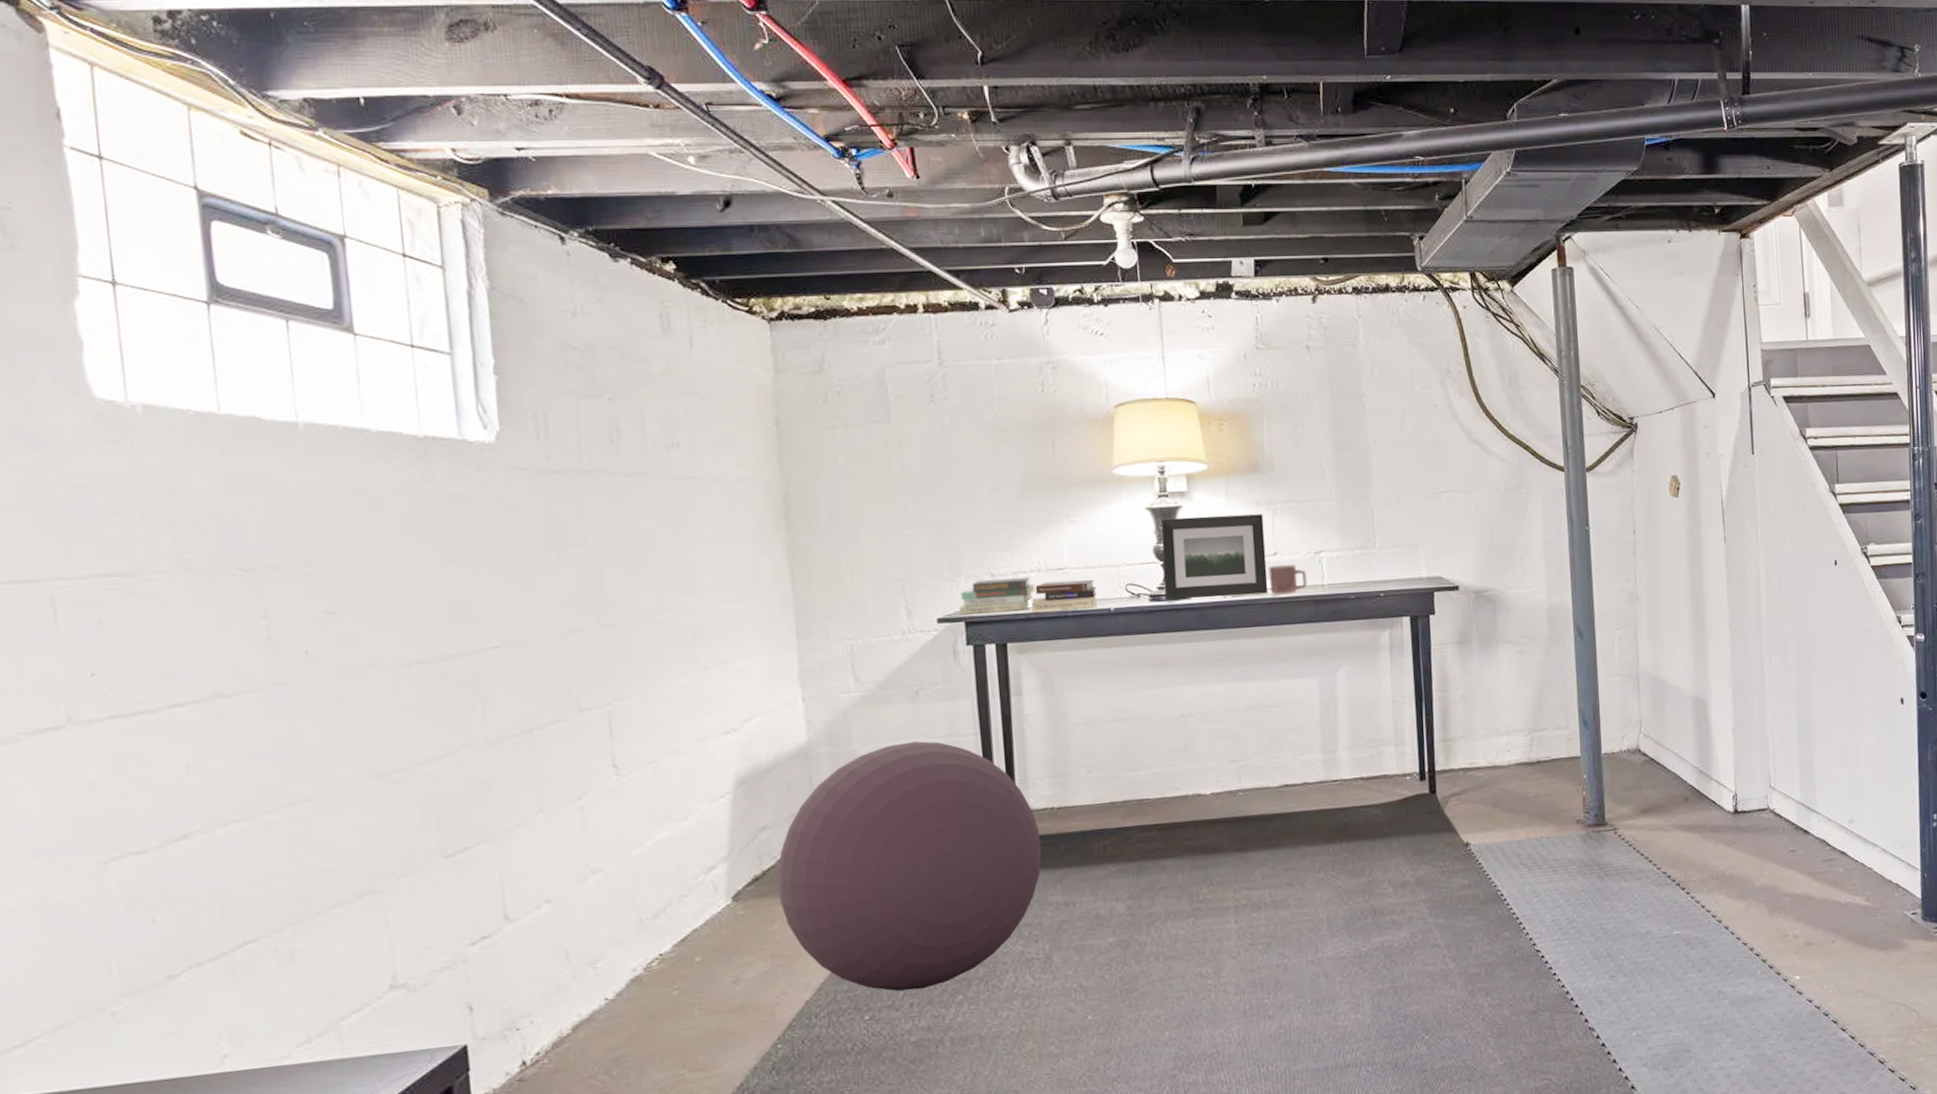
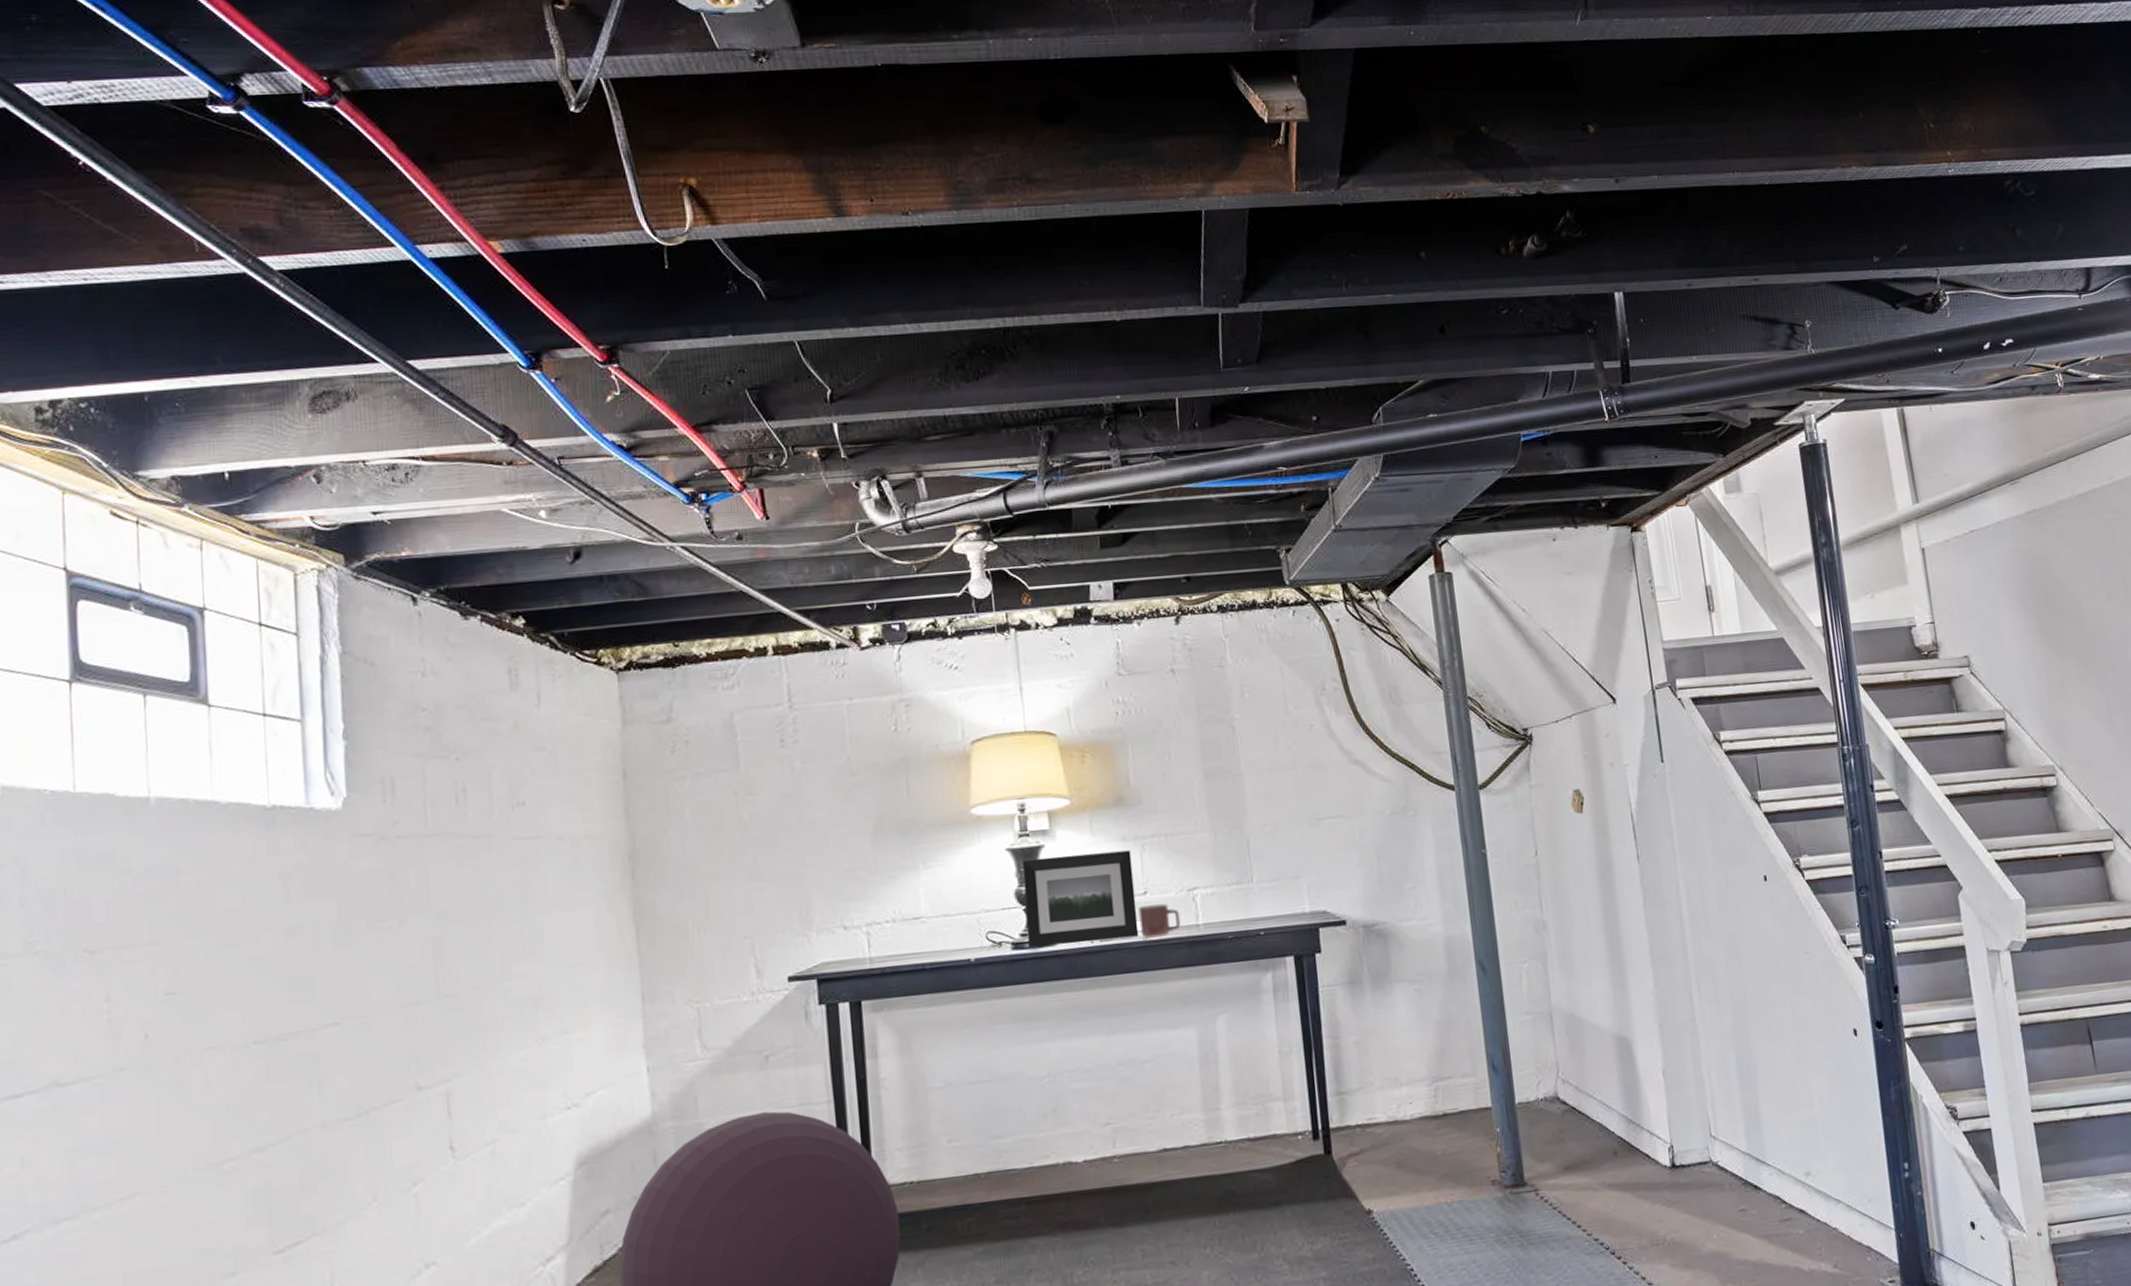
books: present [958,576,1035,615] -> none [810,927,891,972]
books: present [1031,579,1097,612] -> none [887,927,956,967]

